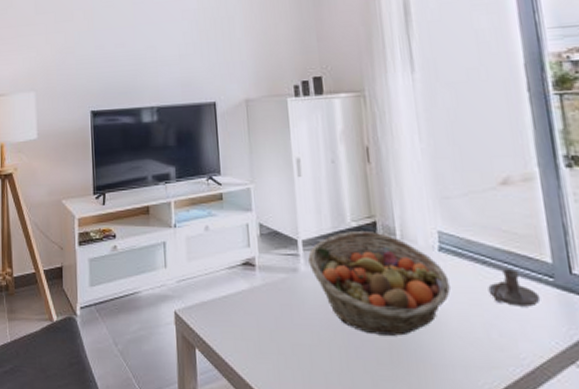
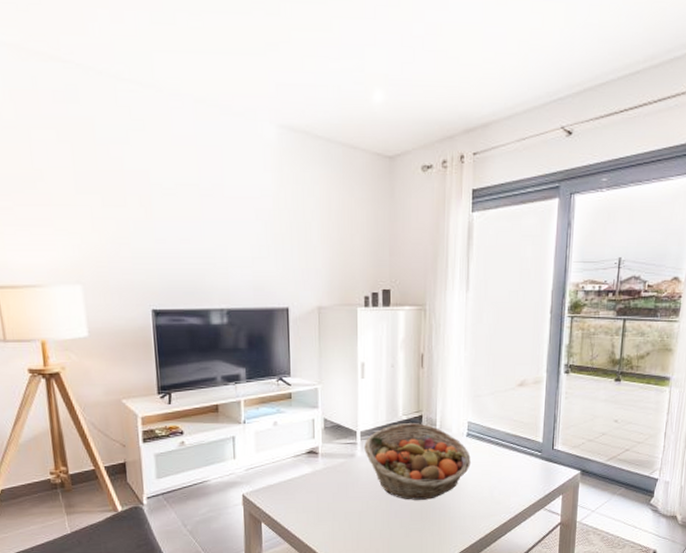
candle holder: present [488,269,541,307] -> none [497,448,530,473]

